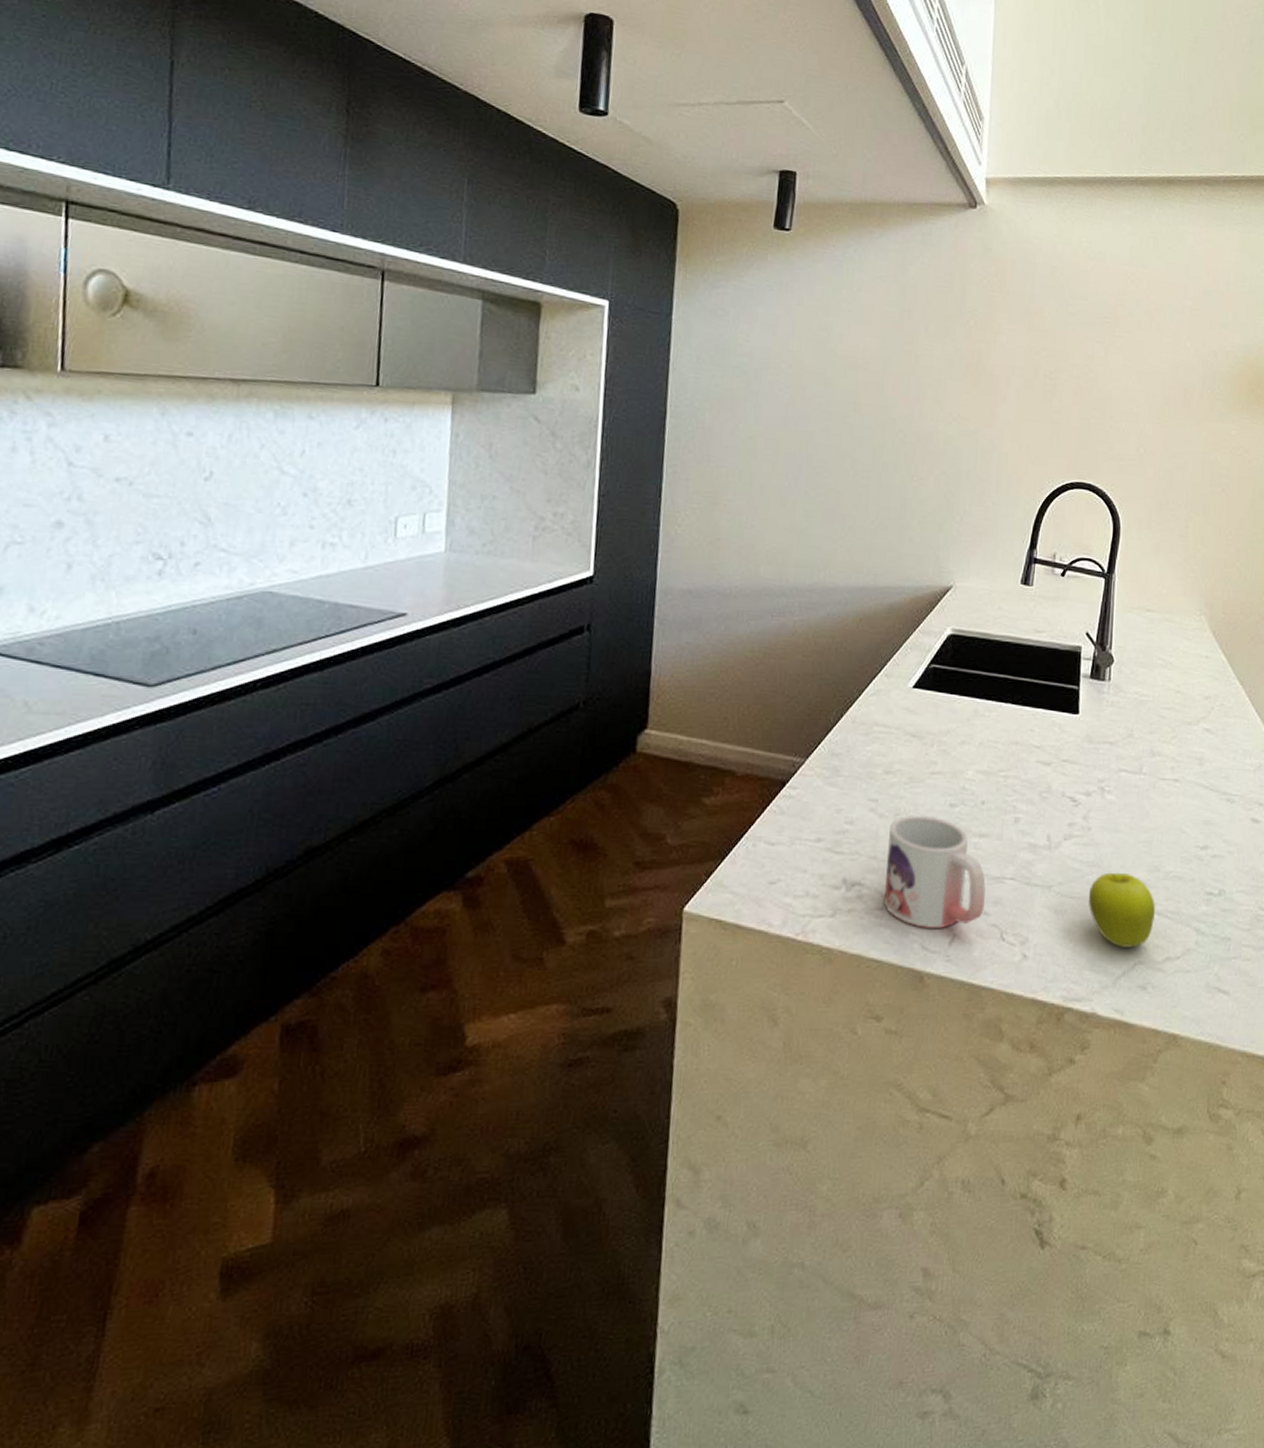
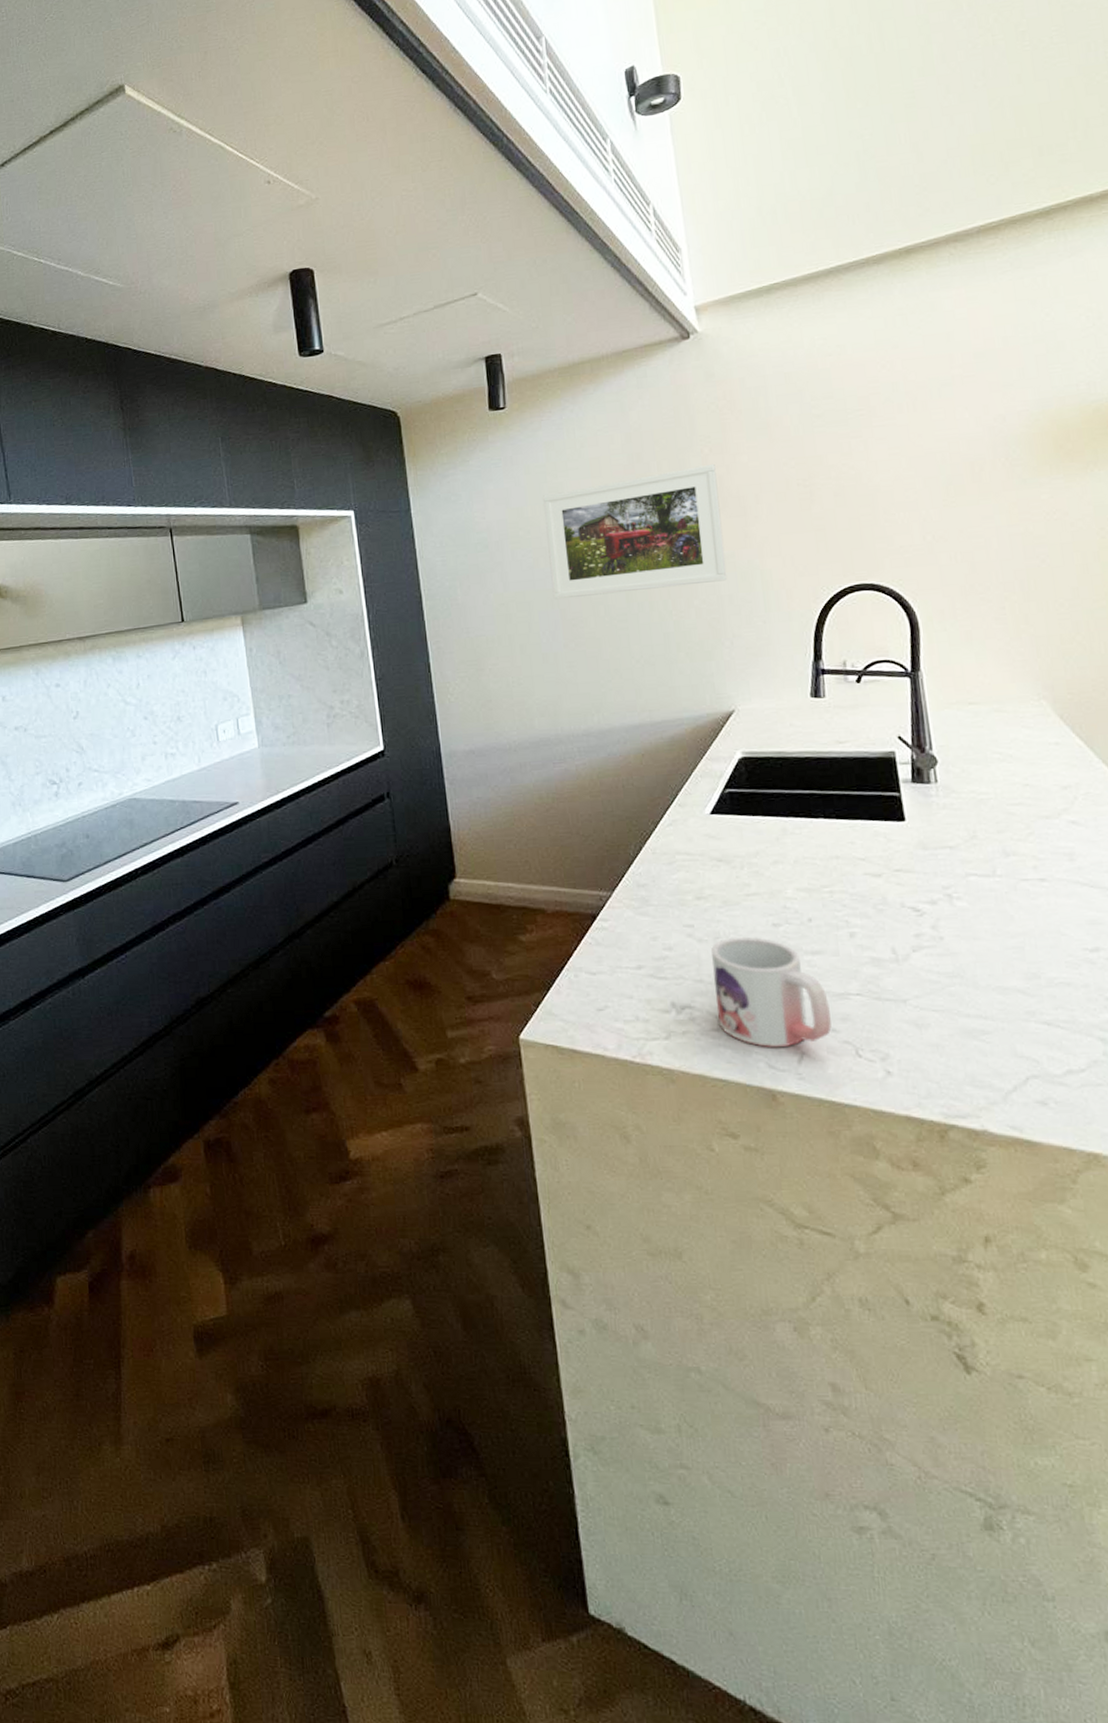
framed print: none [802,331,977,456] -> present [542,464,728,600]
fruit: present [1088,872,1155,948] -> none [953,981,1044,1061]

